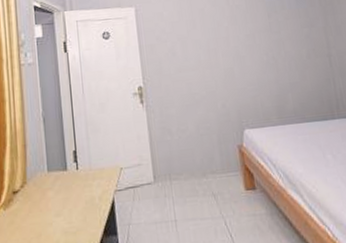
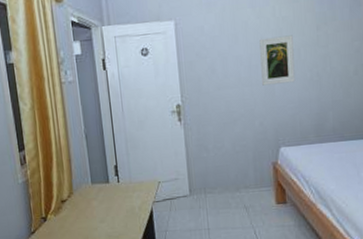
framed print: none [216,21,253,68] -> present [259,35,295,86]

